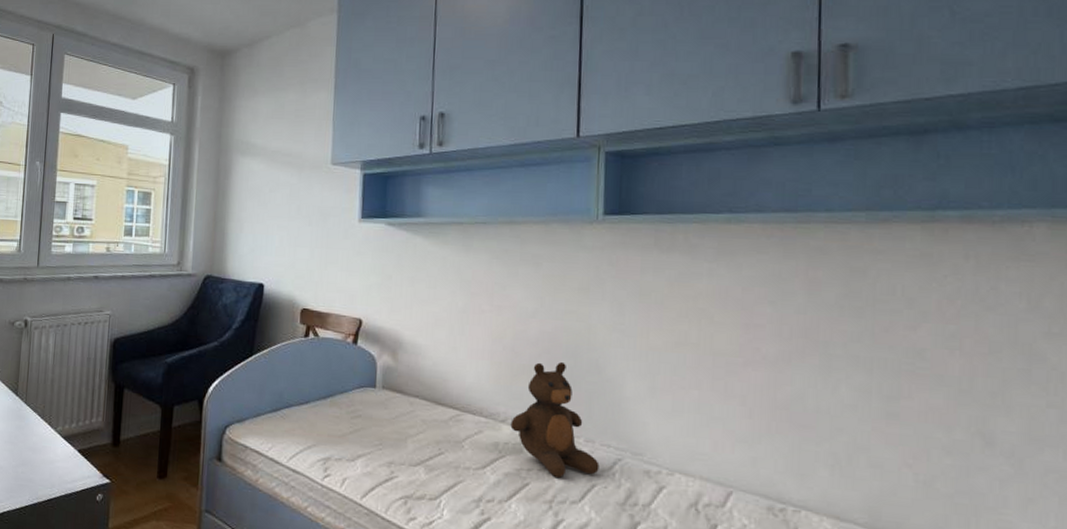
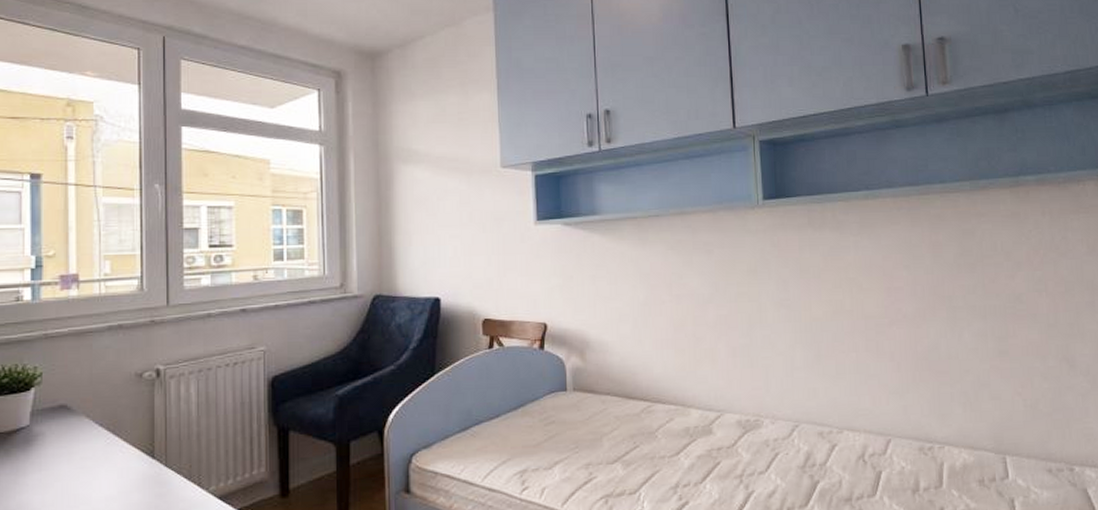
teddy bear: present [510,361,600,478] -> none [698,341,780,452]

